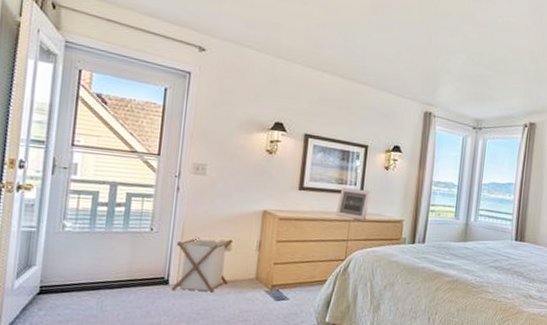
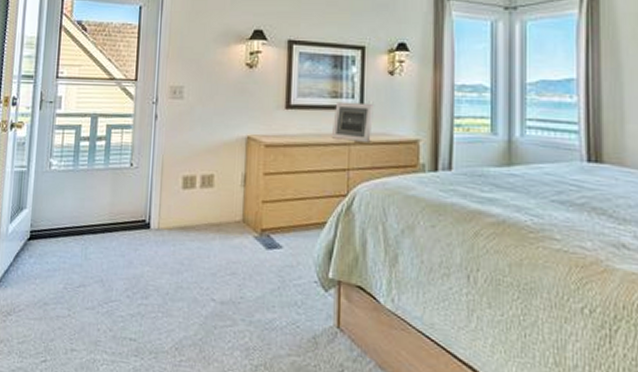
laundry basket: present [171,236,234,293] -> none [153,171,216,239]

